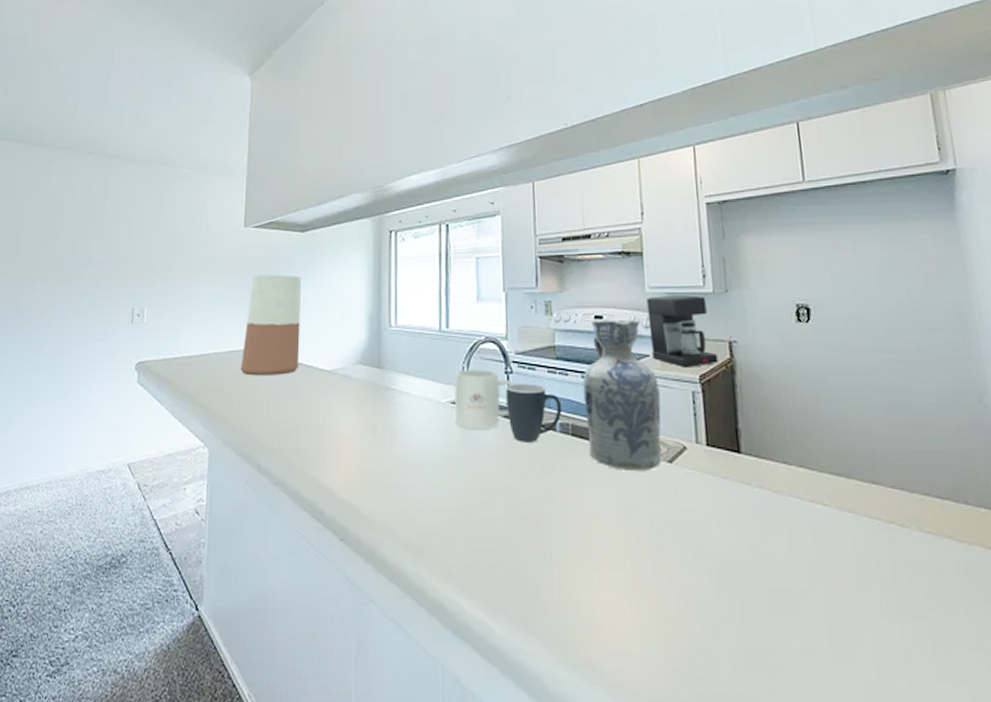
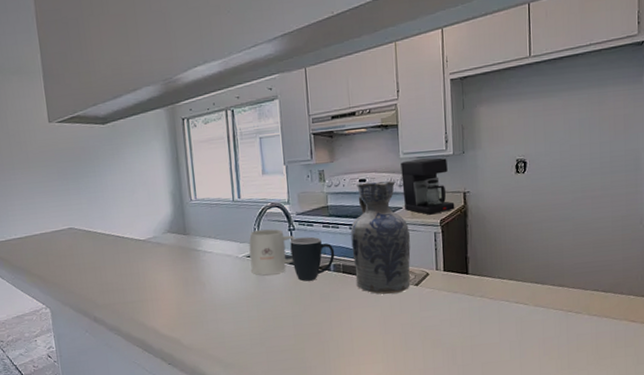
vase: present [241,274,302,376] -> none [64,163,117,250]

